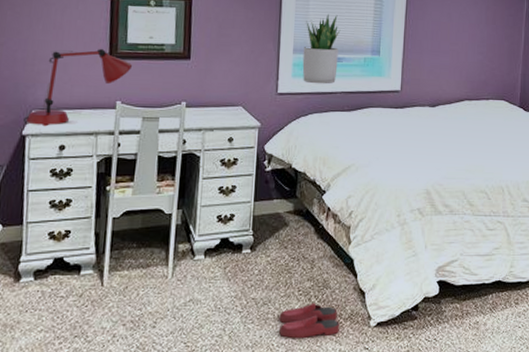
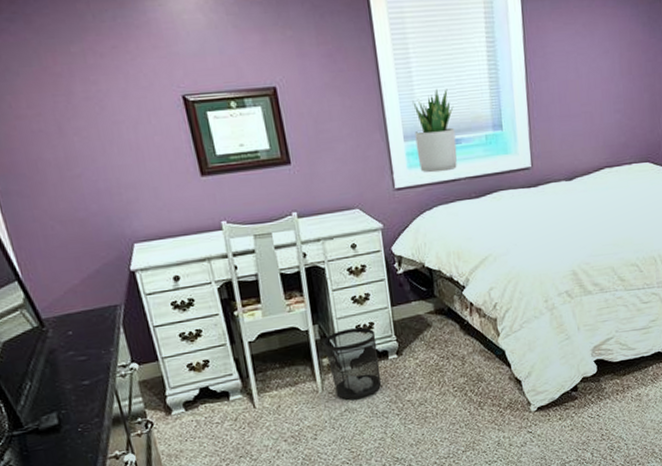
desk lamp: present [23,48,133,125] -> none [127,165,230,259]
waste bin: none [183,218,234,291] -> present [322,327,382,400]
slippers: present [279,302,340,339] -> none [437,396,501,433]

